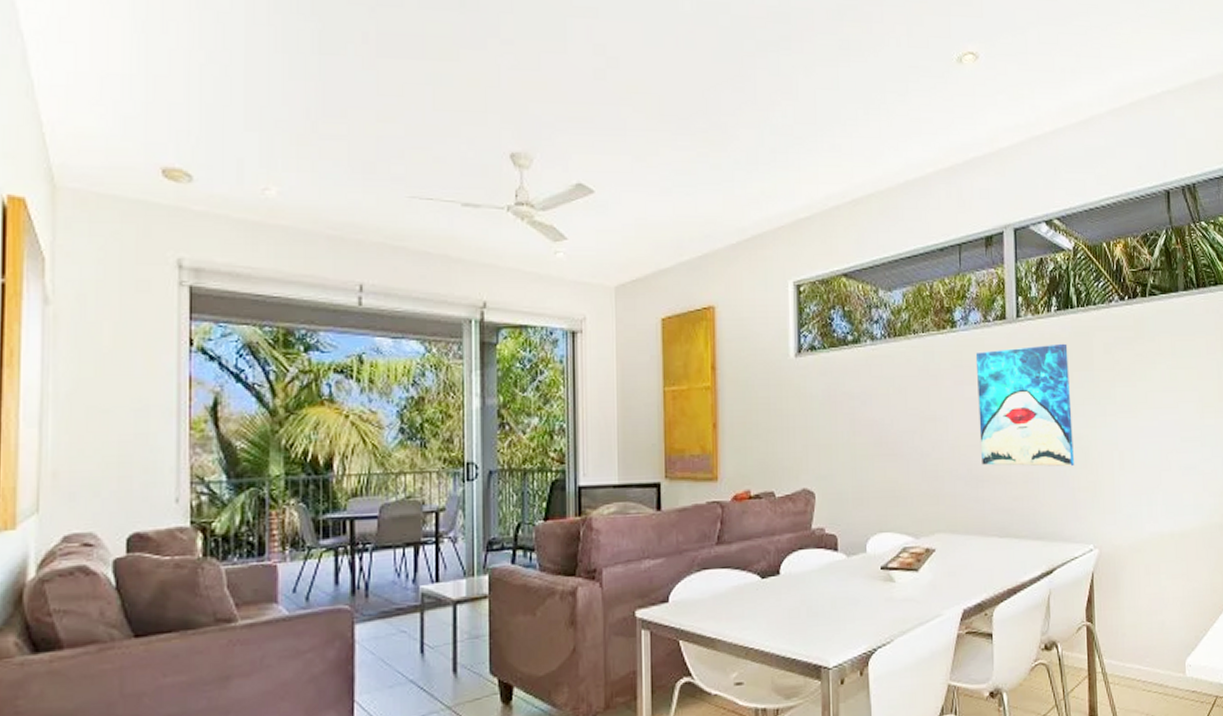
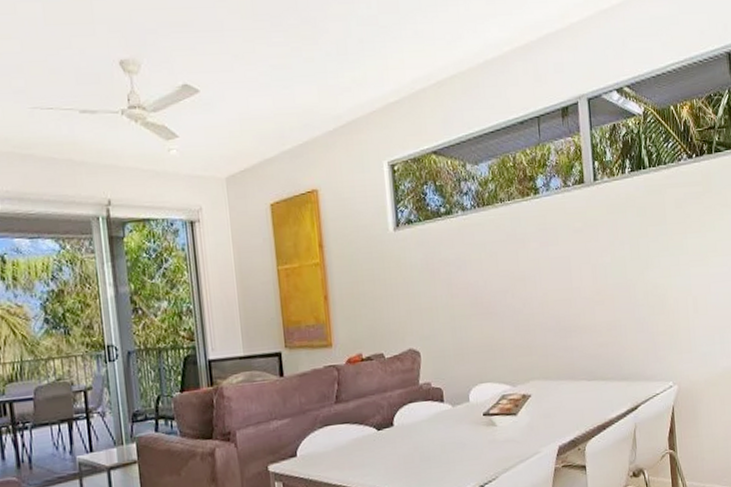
wall art: present [975,343,1074,467] -> none [558,201,652,317]

